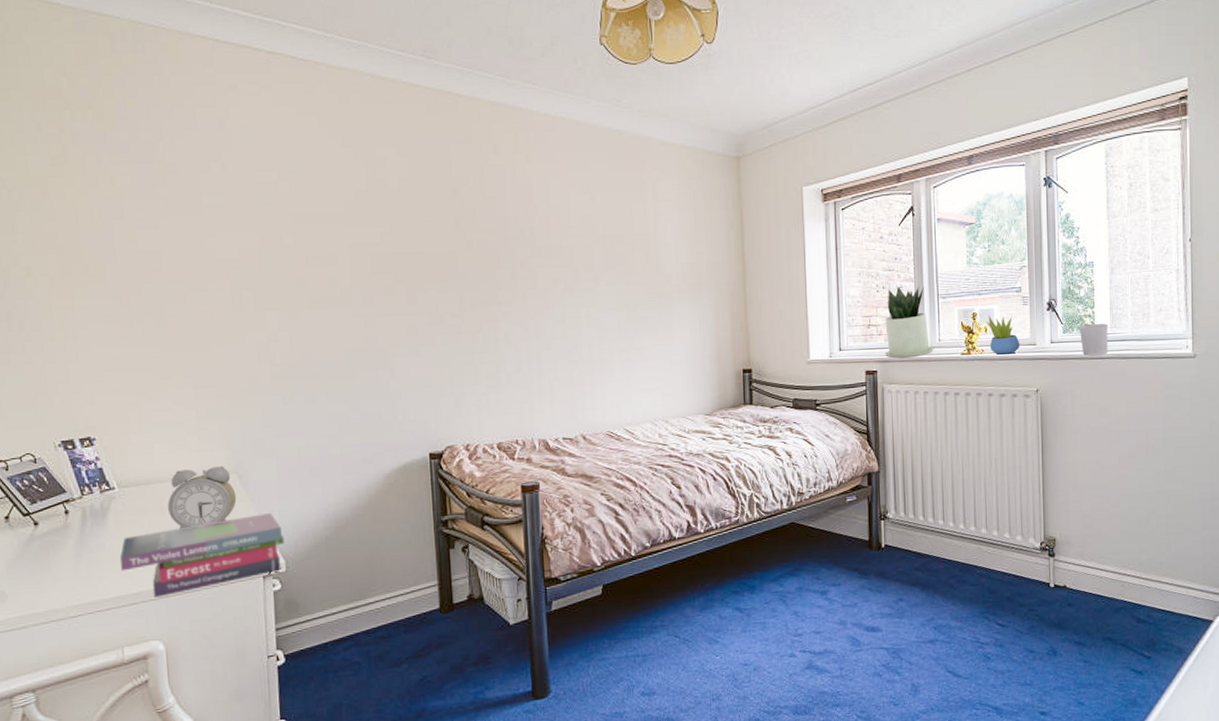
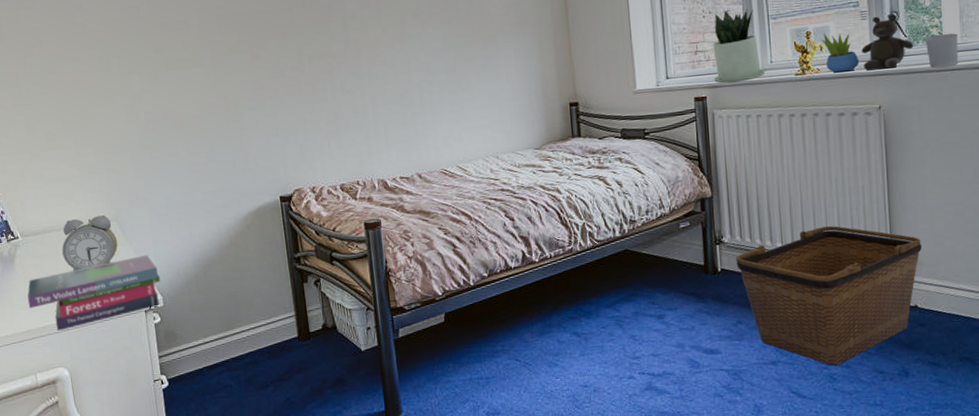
bicycle basket: none [899,505,1071,645] -> present [736,226,922,366]
teddy bear: none [1022,302,1069,354] -> present [861,14,914,71]

